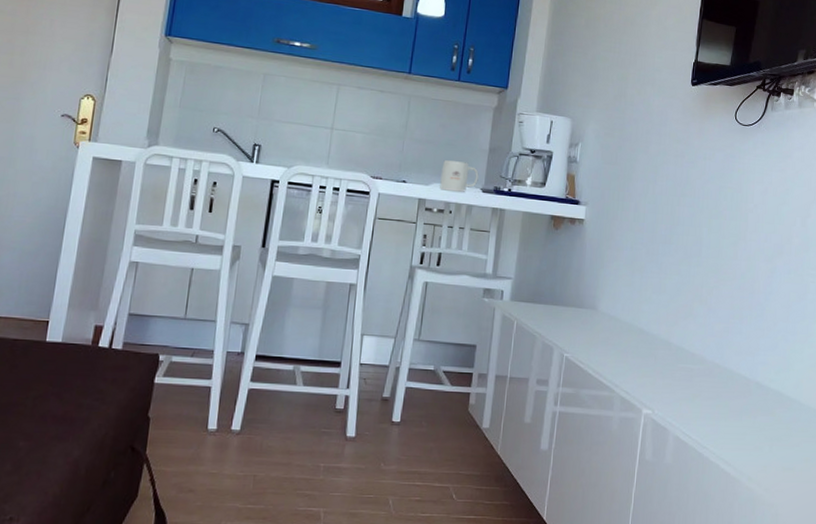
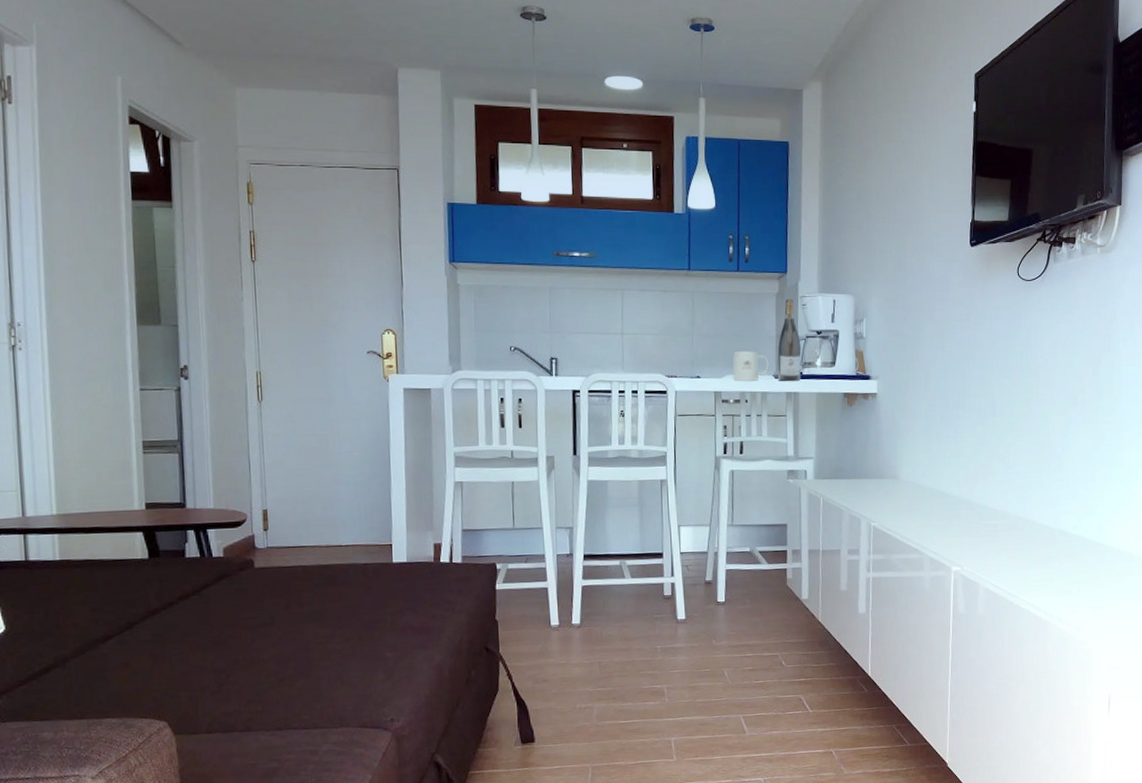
wine bottle: none [486,114,514,198] -> present [777,299,802,382]

